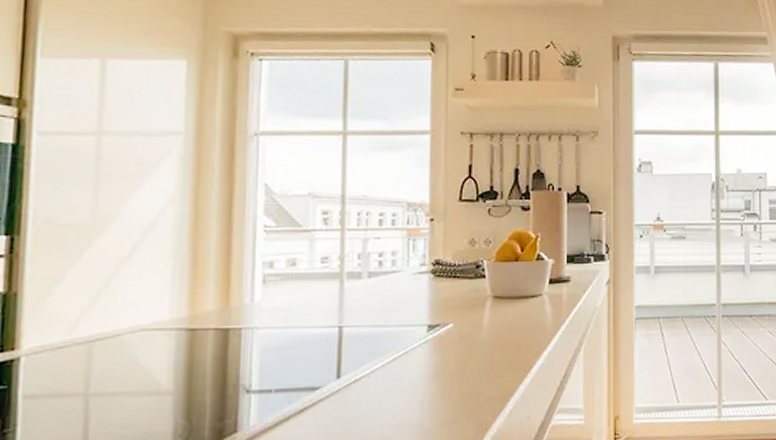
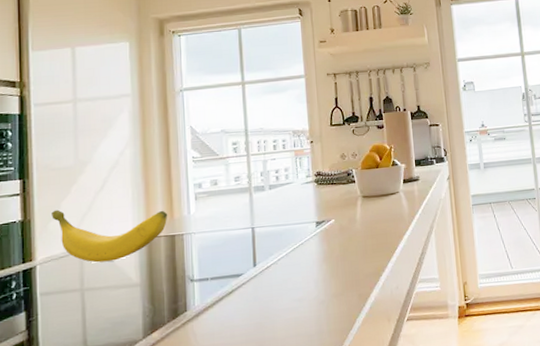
banana: none [50,281,222,359] -> present [52,209,168,263]

